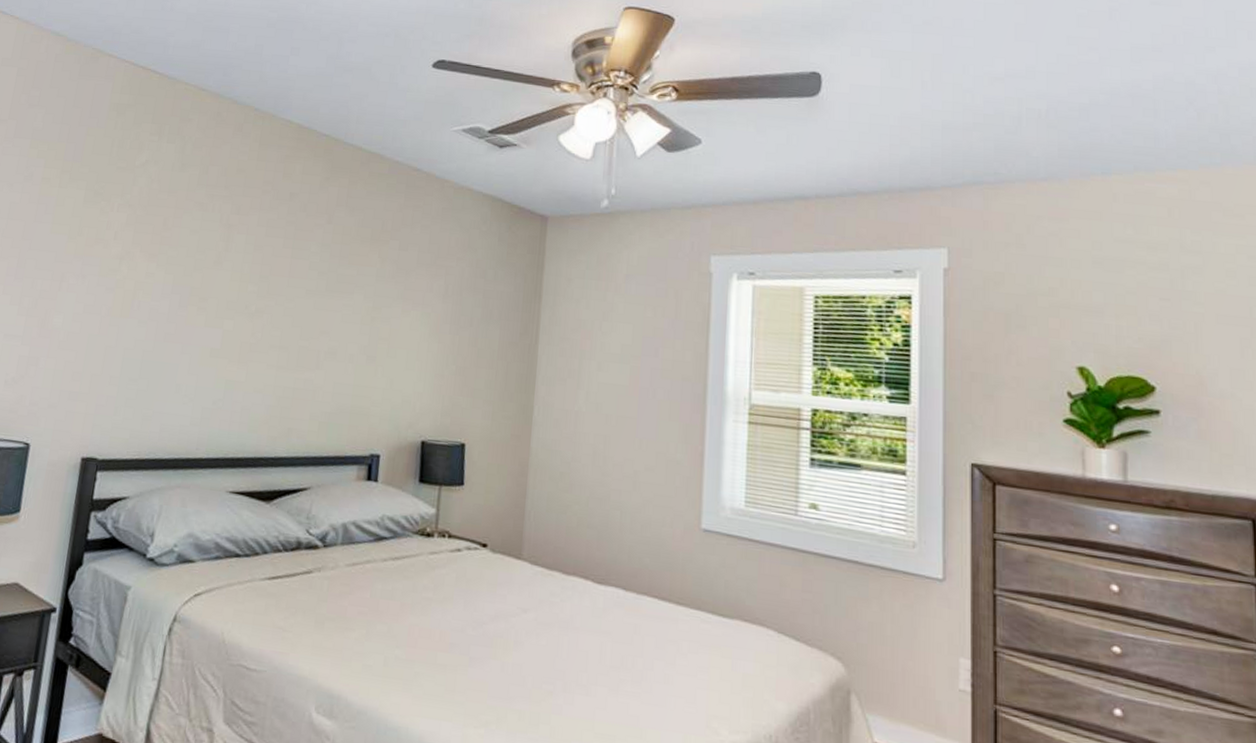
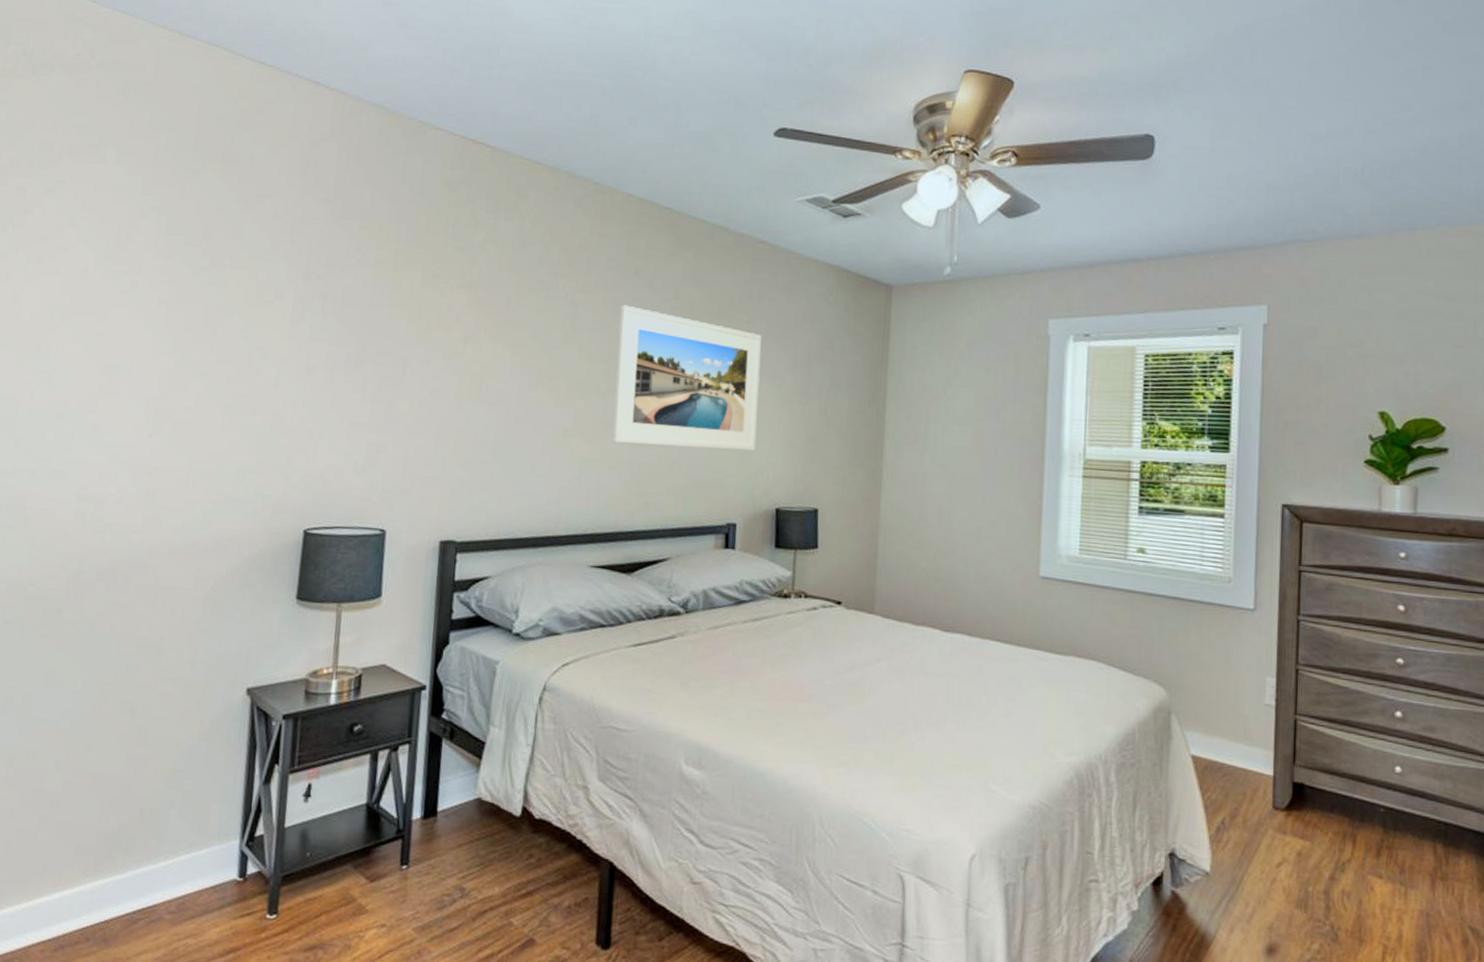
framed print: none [258,227,413,380] -> present [612,304,762,451]

